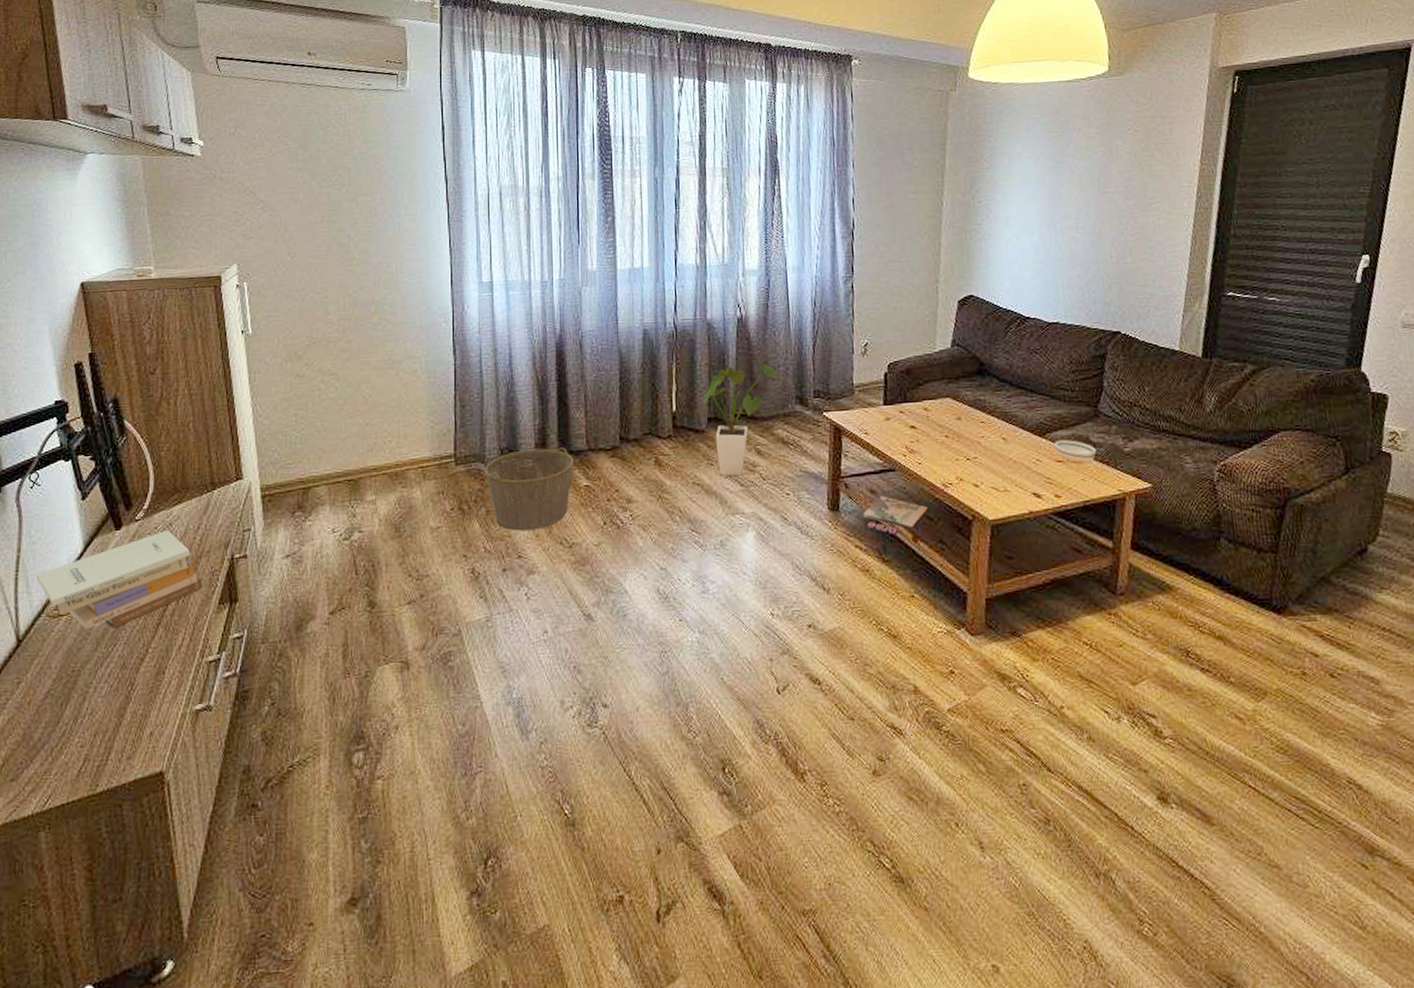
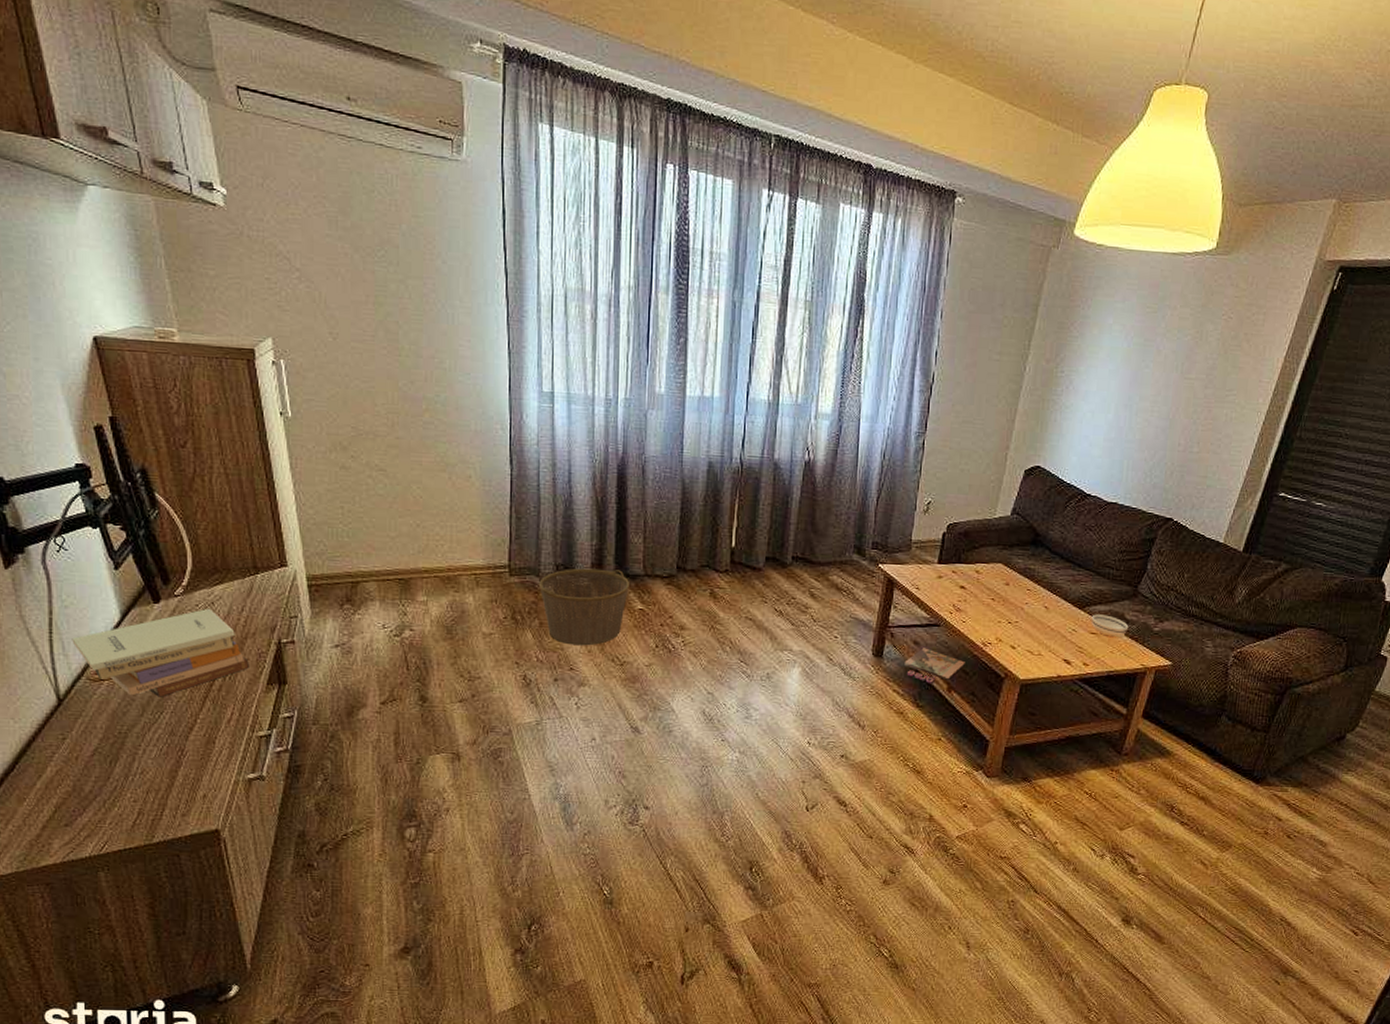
house plant: present [703,362,778,476] -> none [763,508,839,616]

